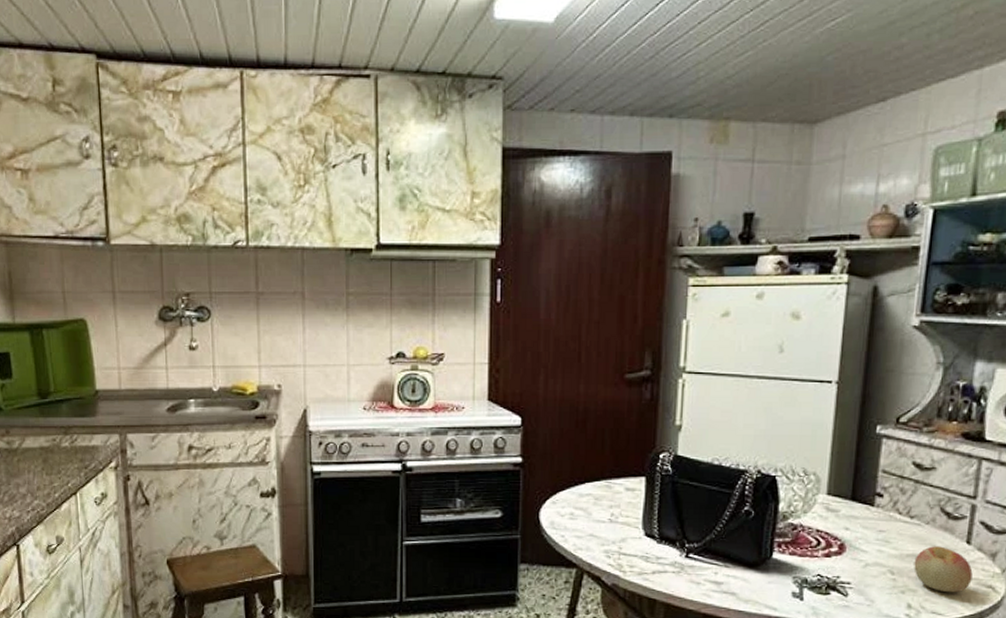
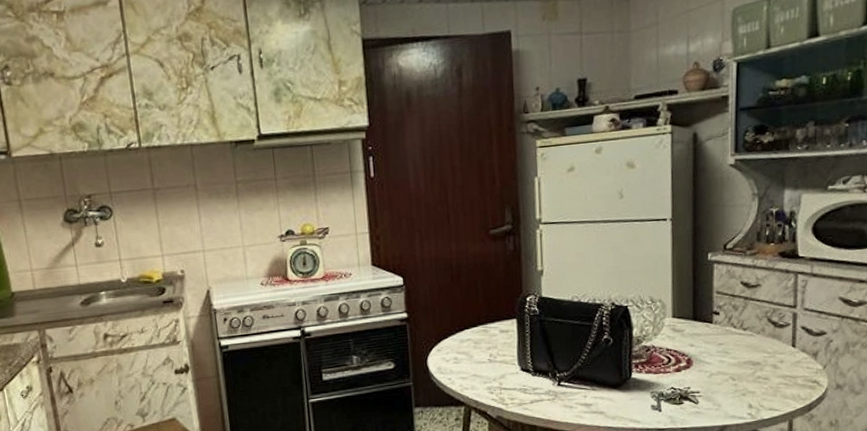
apple: present [914,546,973,593] -> none [751,351,800,391]

